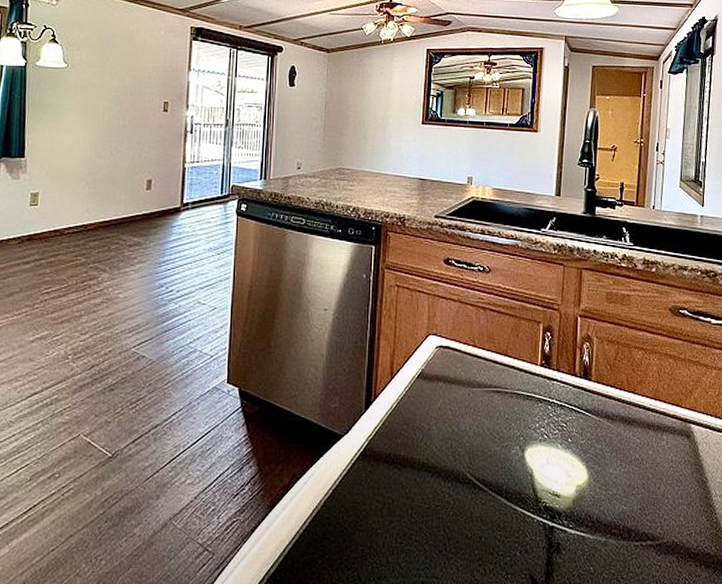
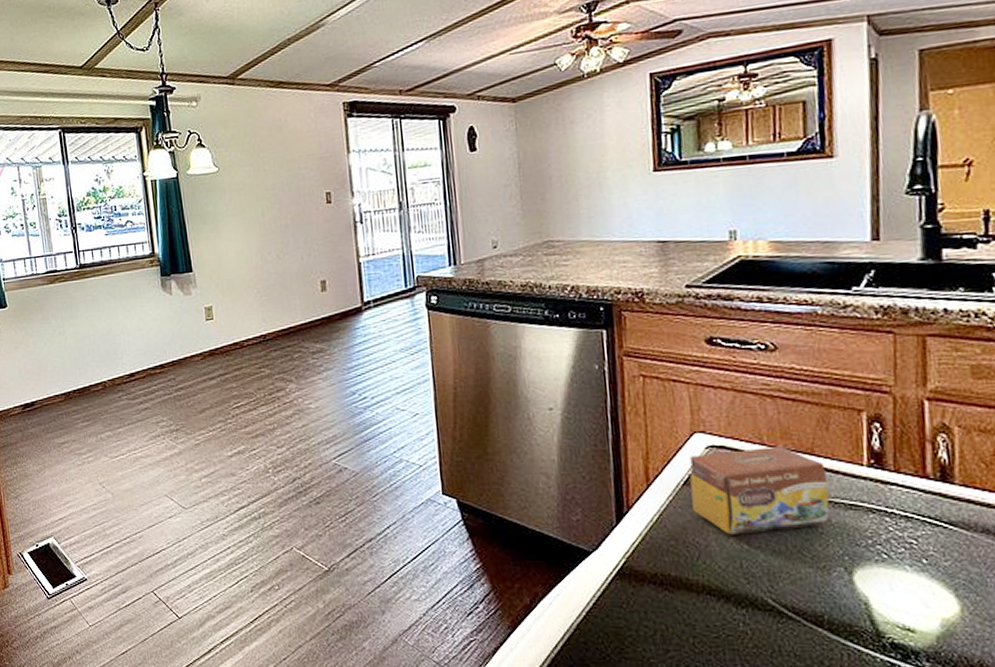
tea box: none [422,347,515,420] -> present [690,445,830,535]

